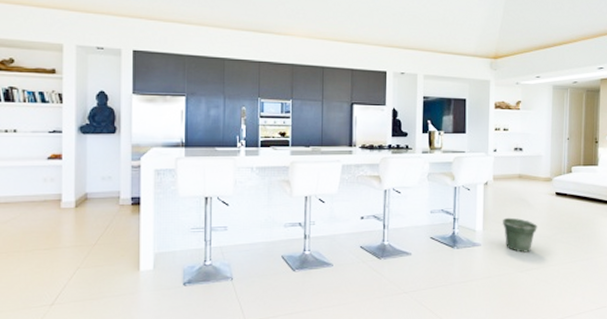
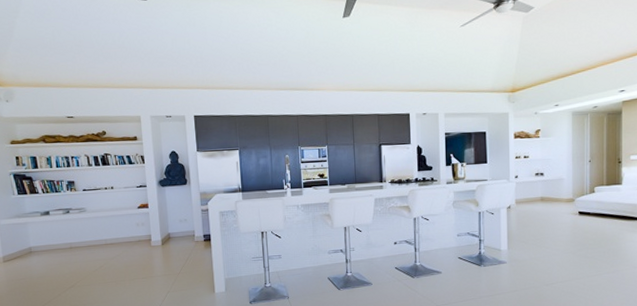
flower pot: present [502,217,538,253] -> none [526,237,562,268]

